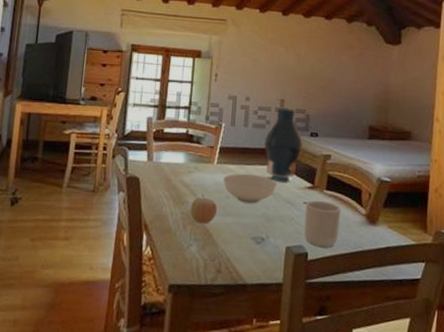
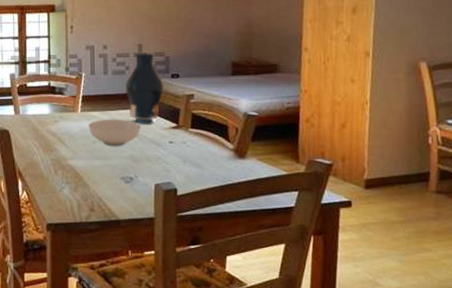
fruit: present [190,194,218,224] -> none [59,141,86,168]
mug: present [304,200,341,248] -> none [171,139,208,183]

